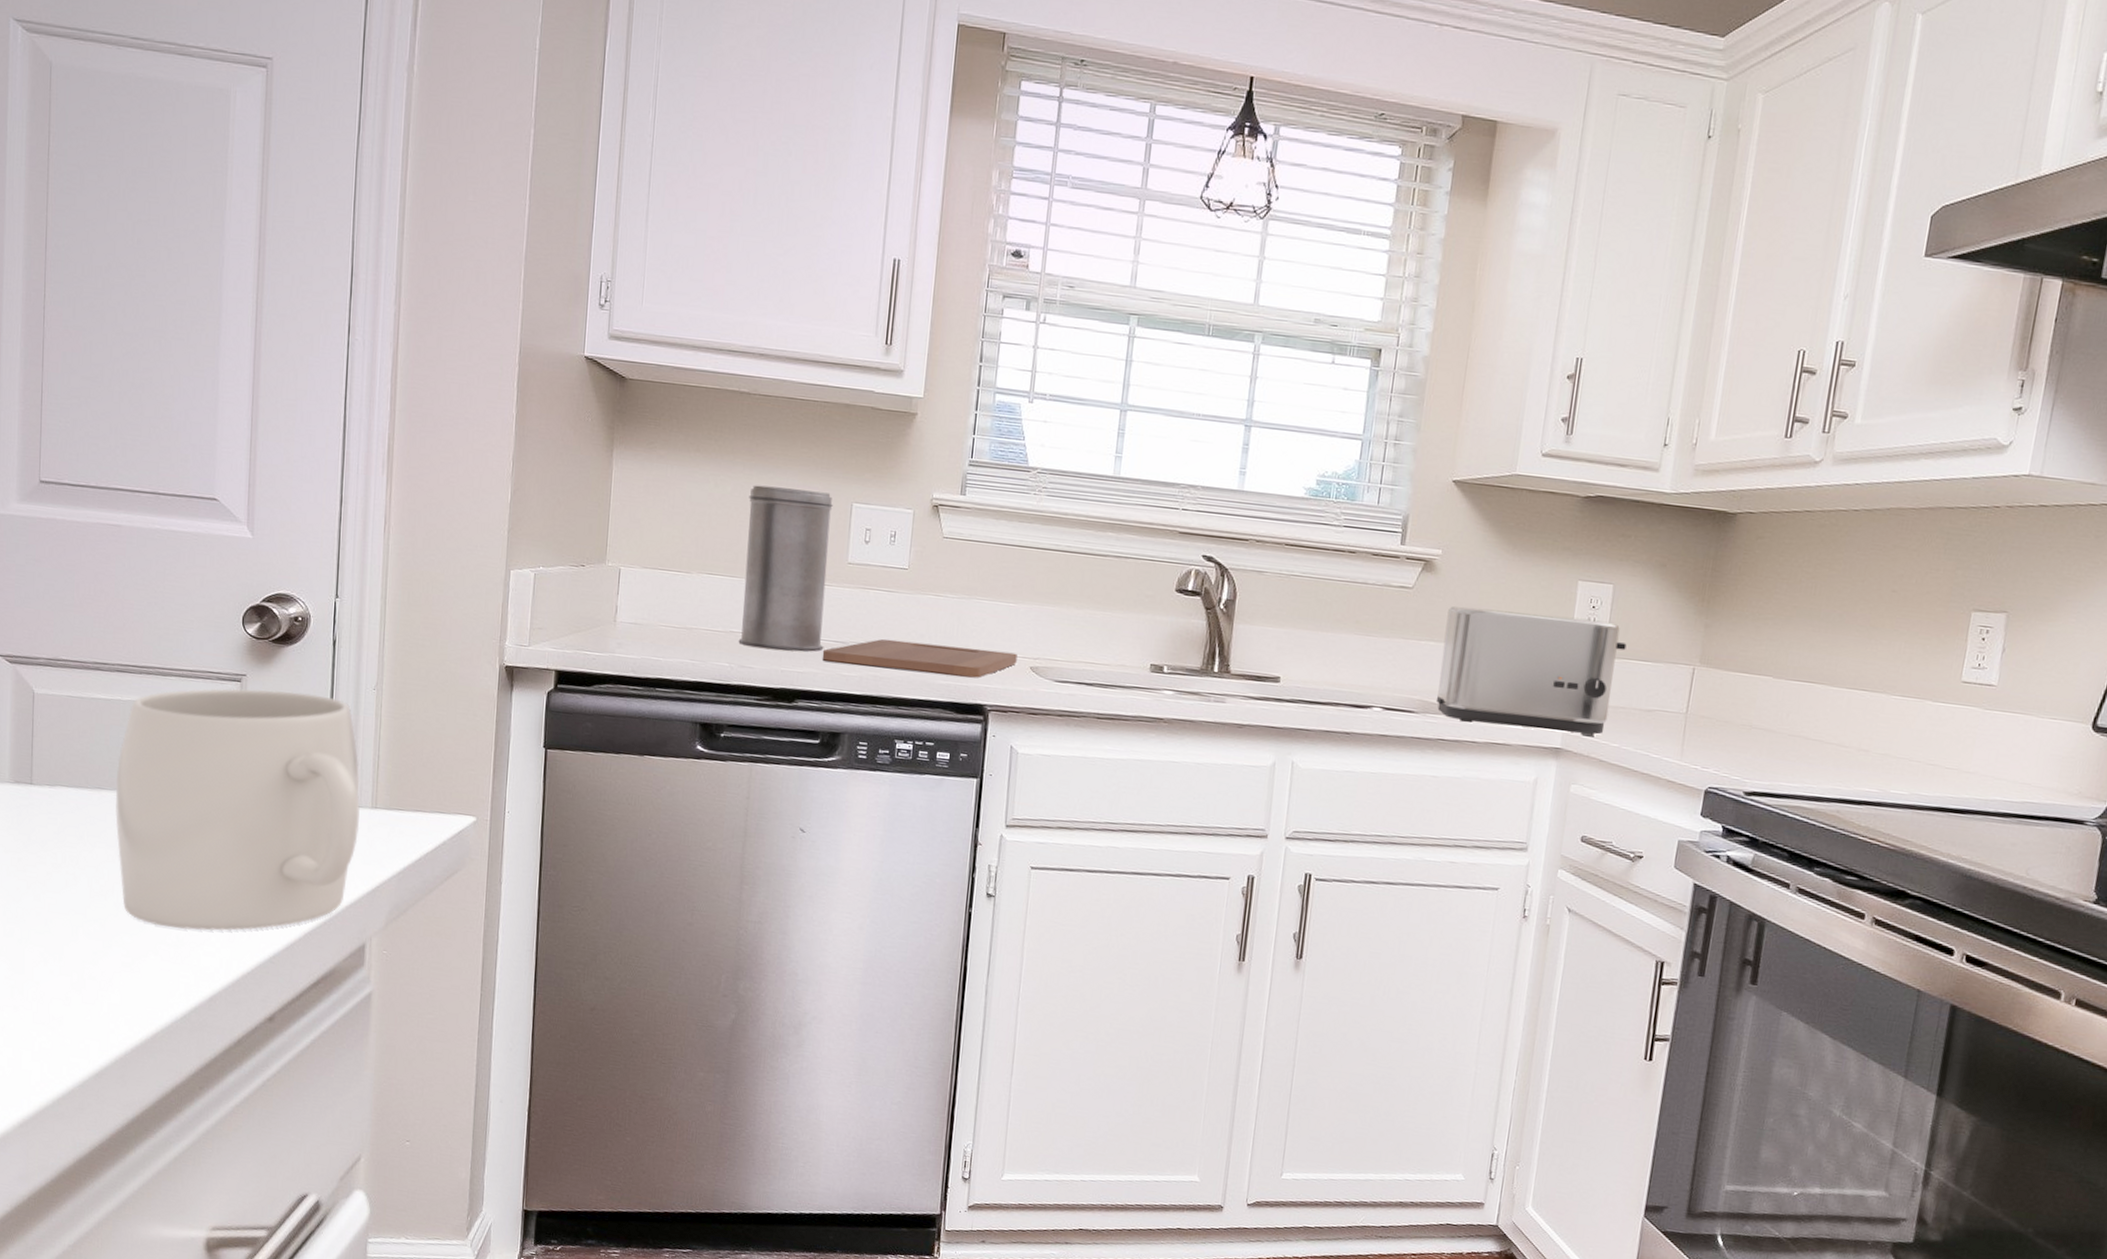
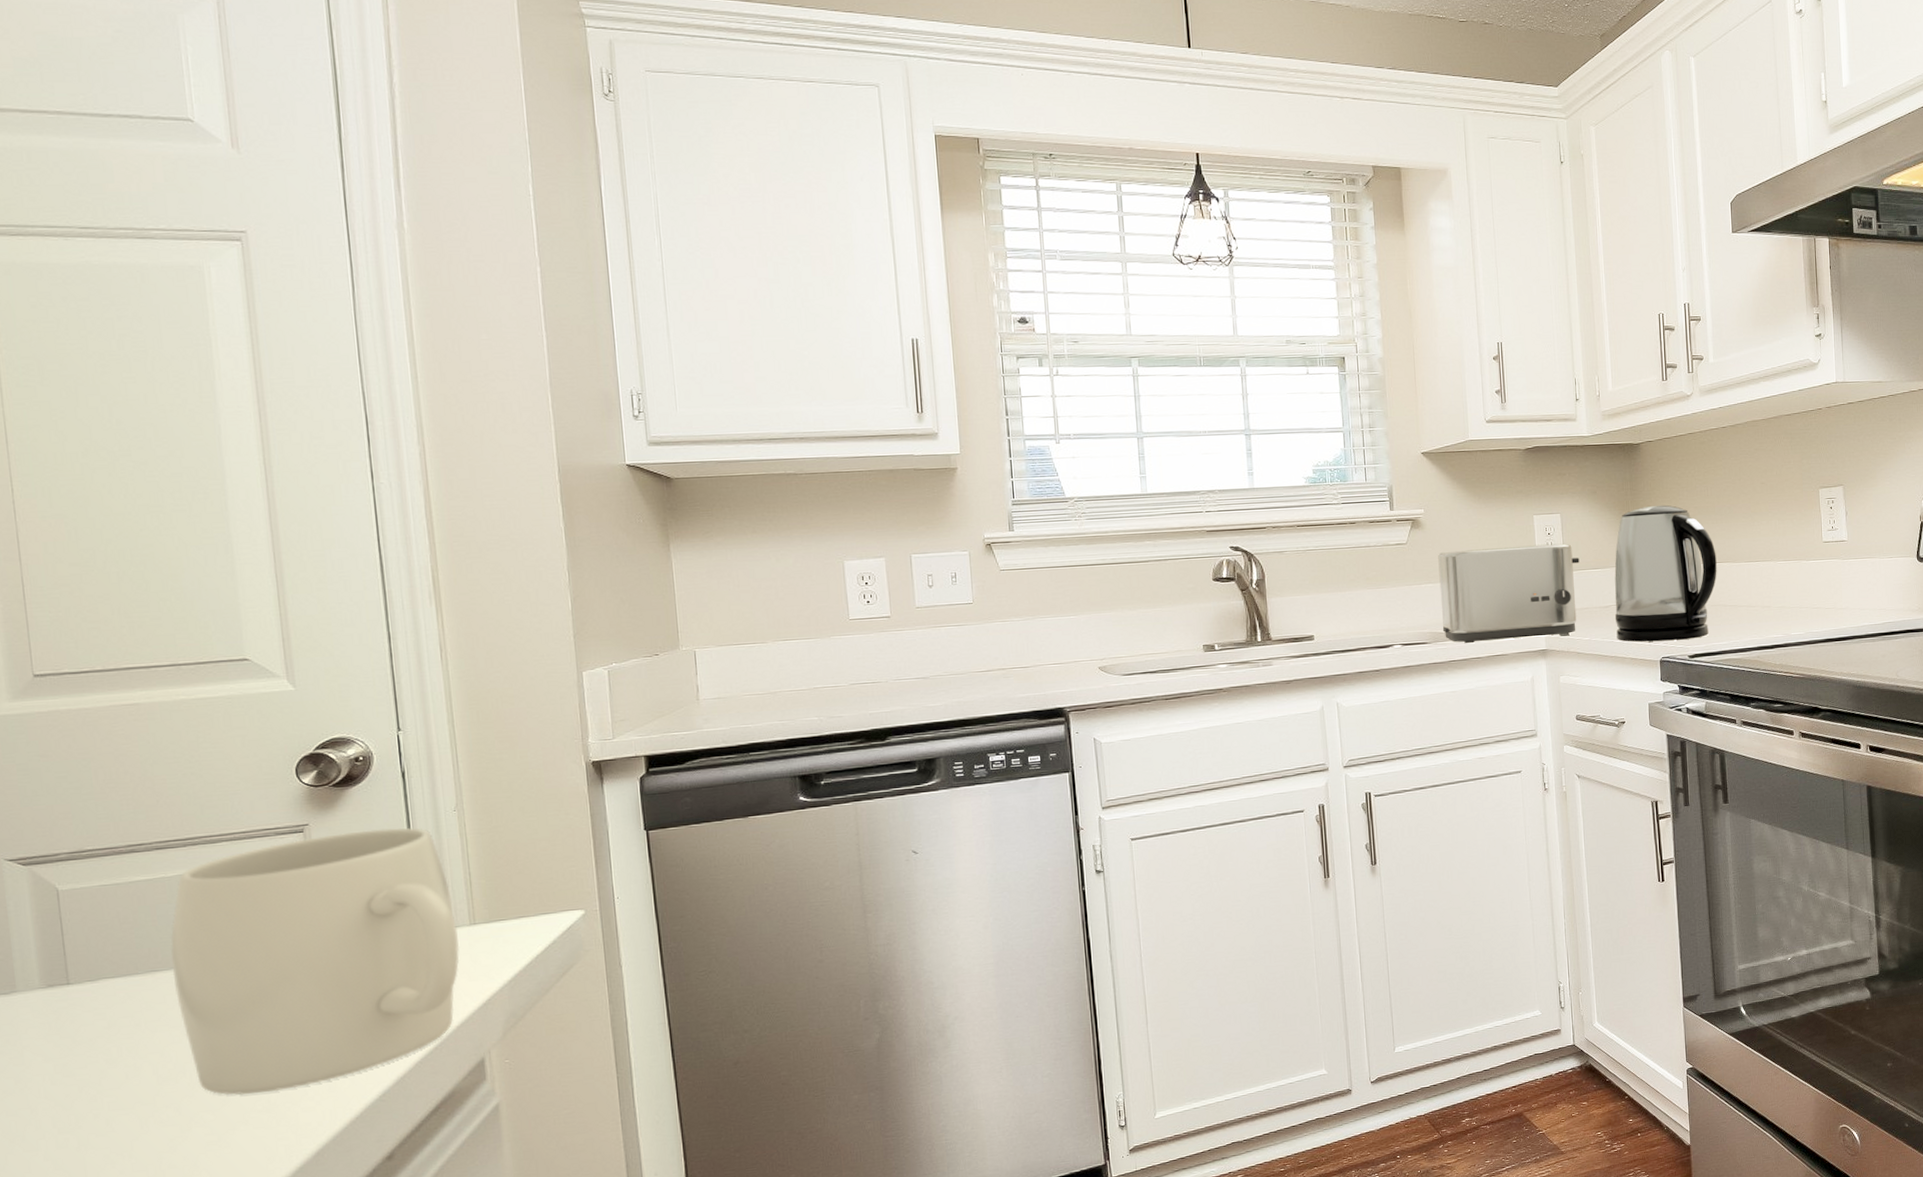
canister: present [738,485,833,652] -> none [811,550,906,699]
cutting board: present [822,639,1018,679] -> none [906,658,1086,699]
kettle: none [1654,594,1810,773] -> present [1614,505,1717,643]

